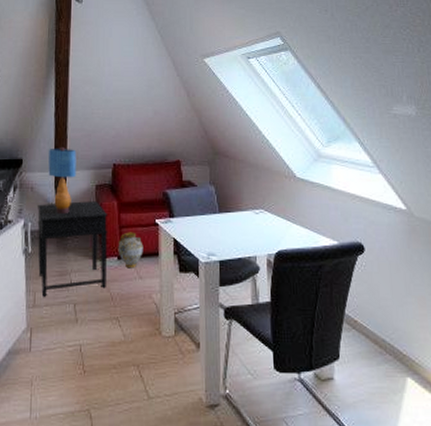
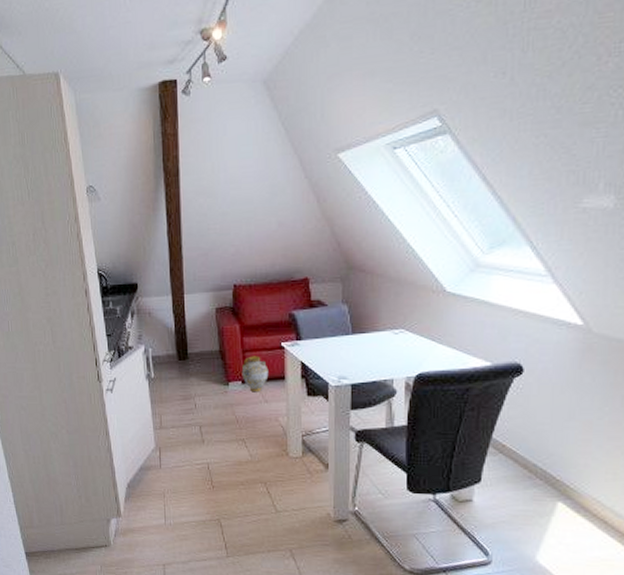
side table: present [37,201,108,297] -> none [157,325,231,419]
table lamp: present [48,146,77,213] -> none [164,268,194,339]

